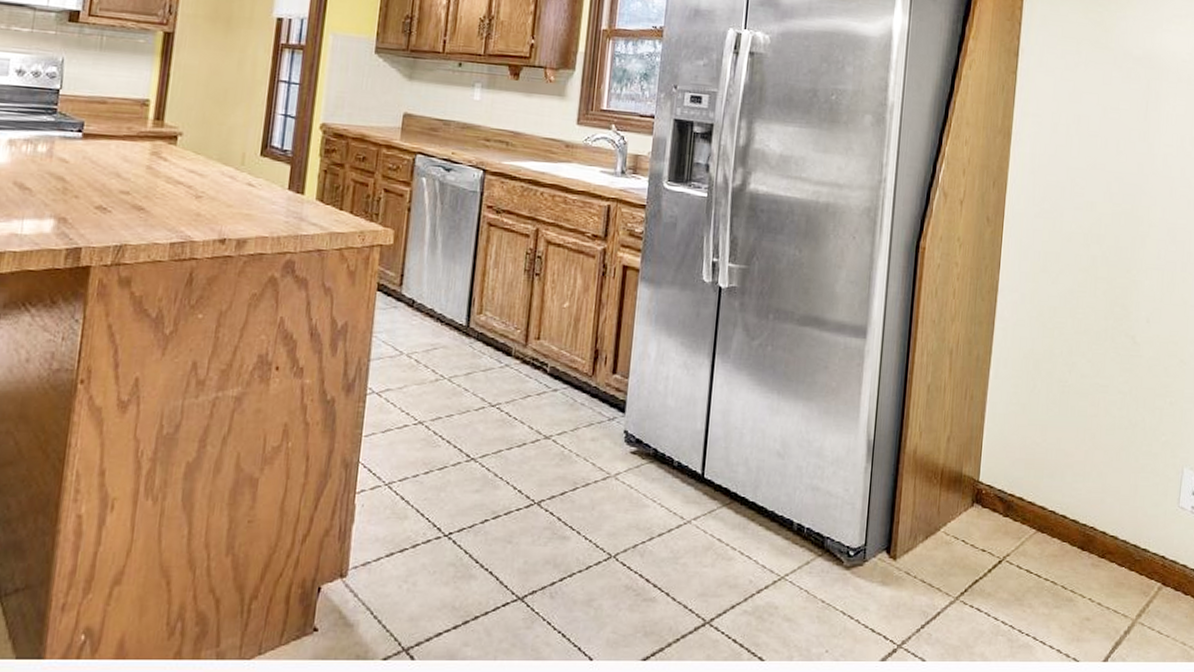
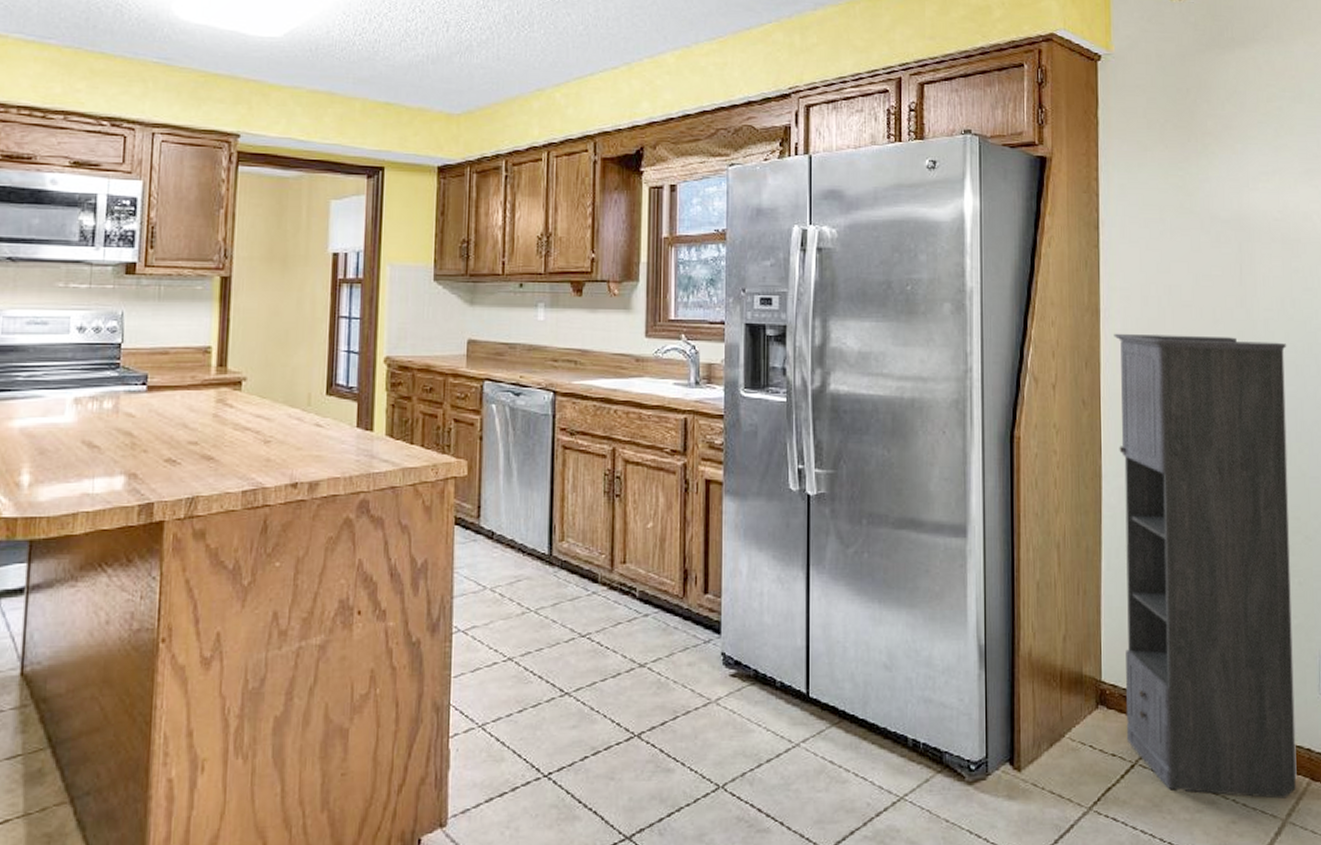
storage cabinet: none [997,156,1182,600] -> present [1114,333,1297,799]

